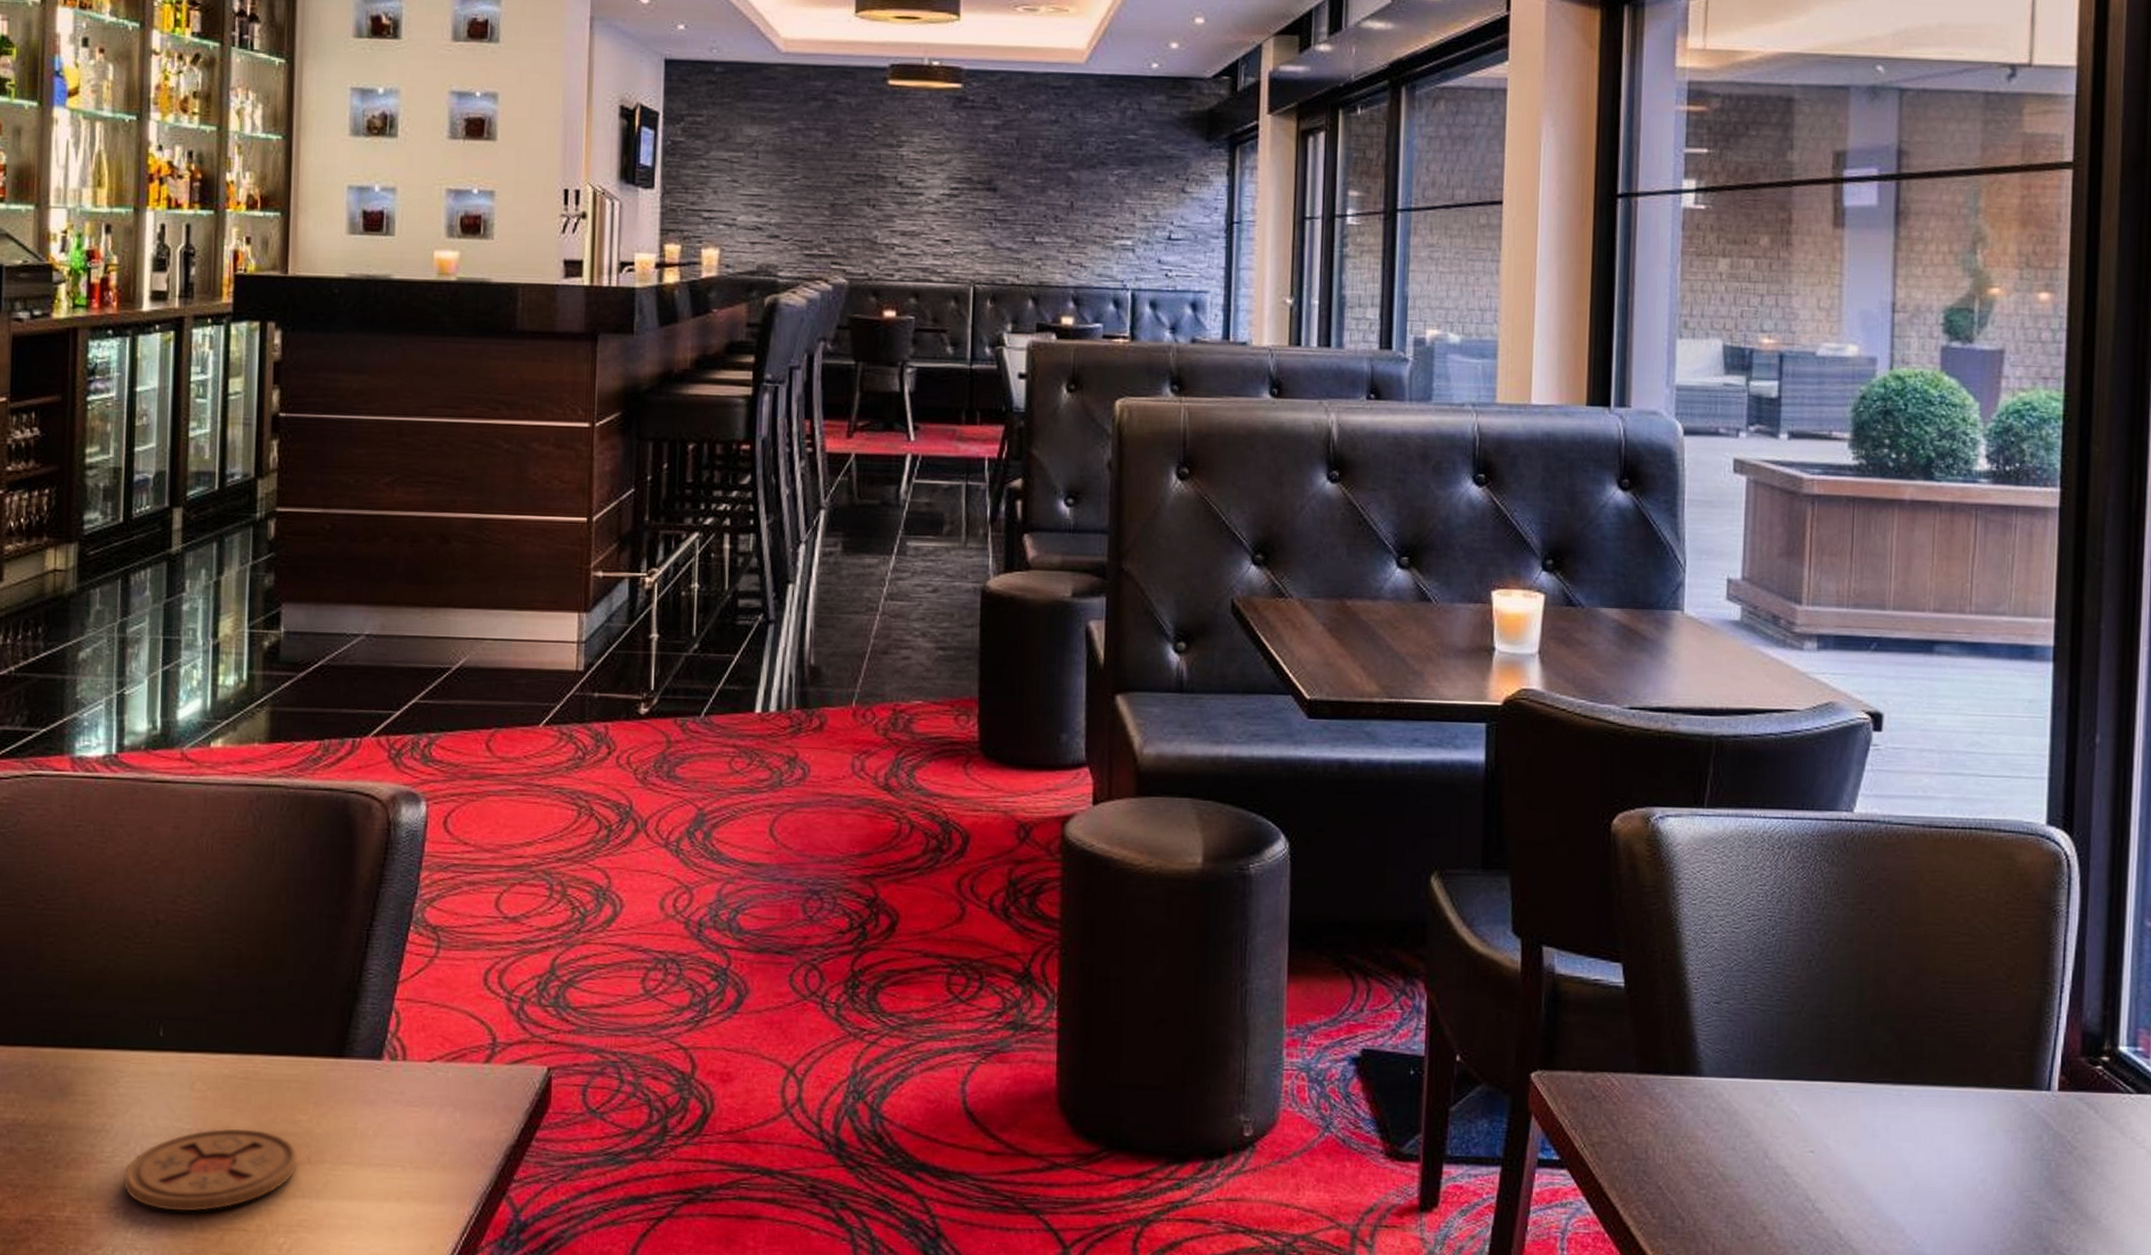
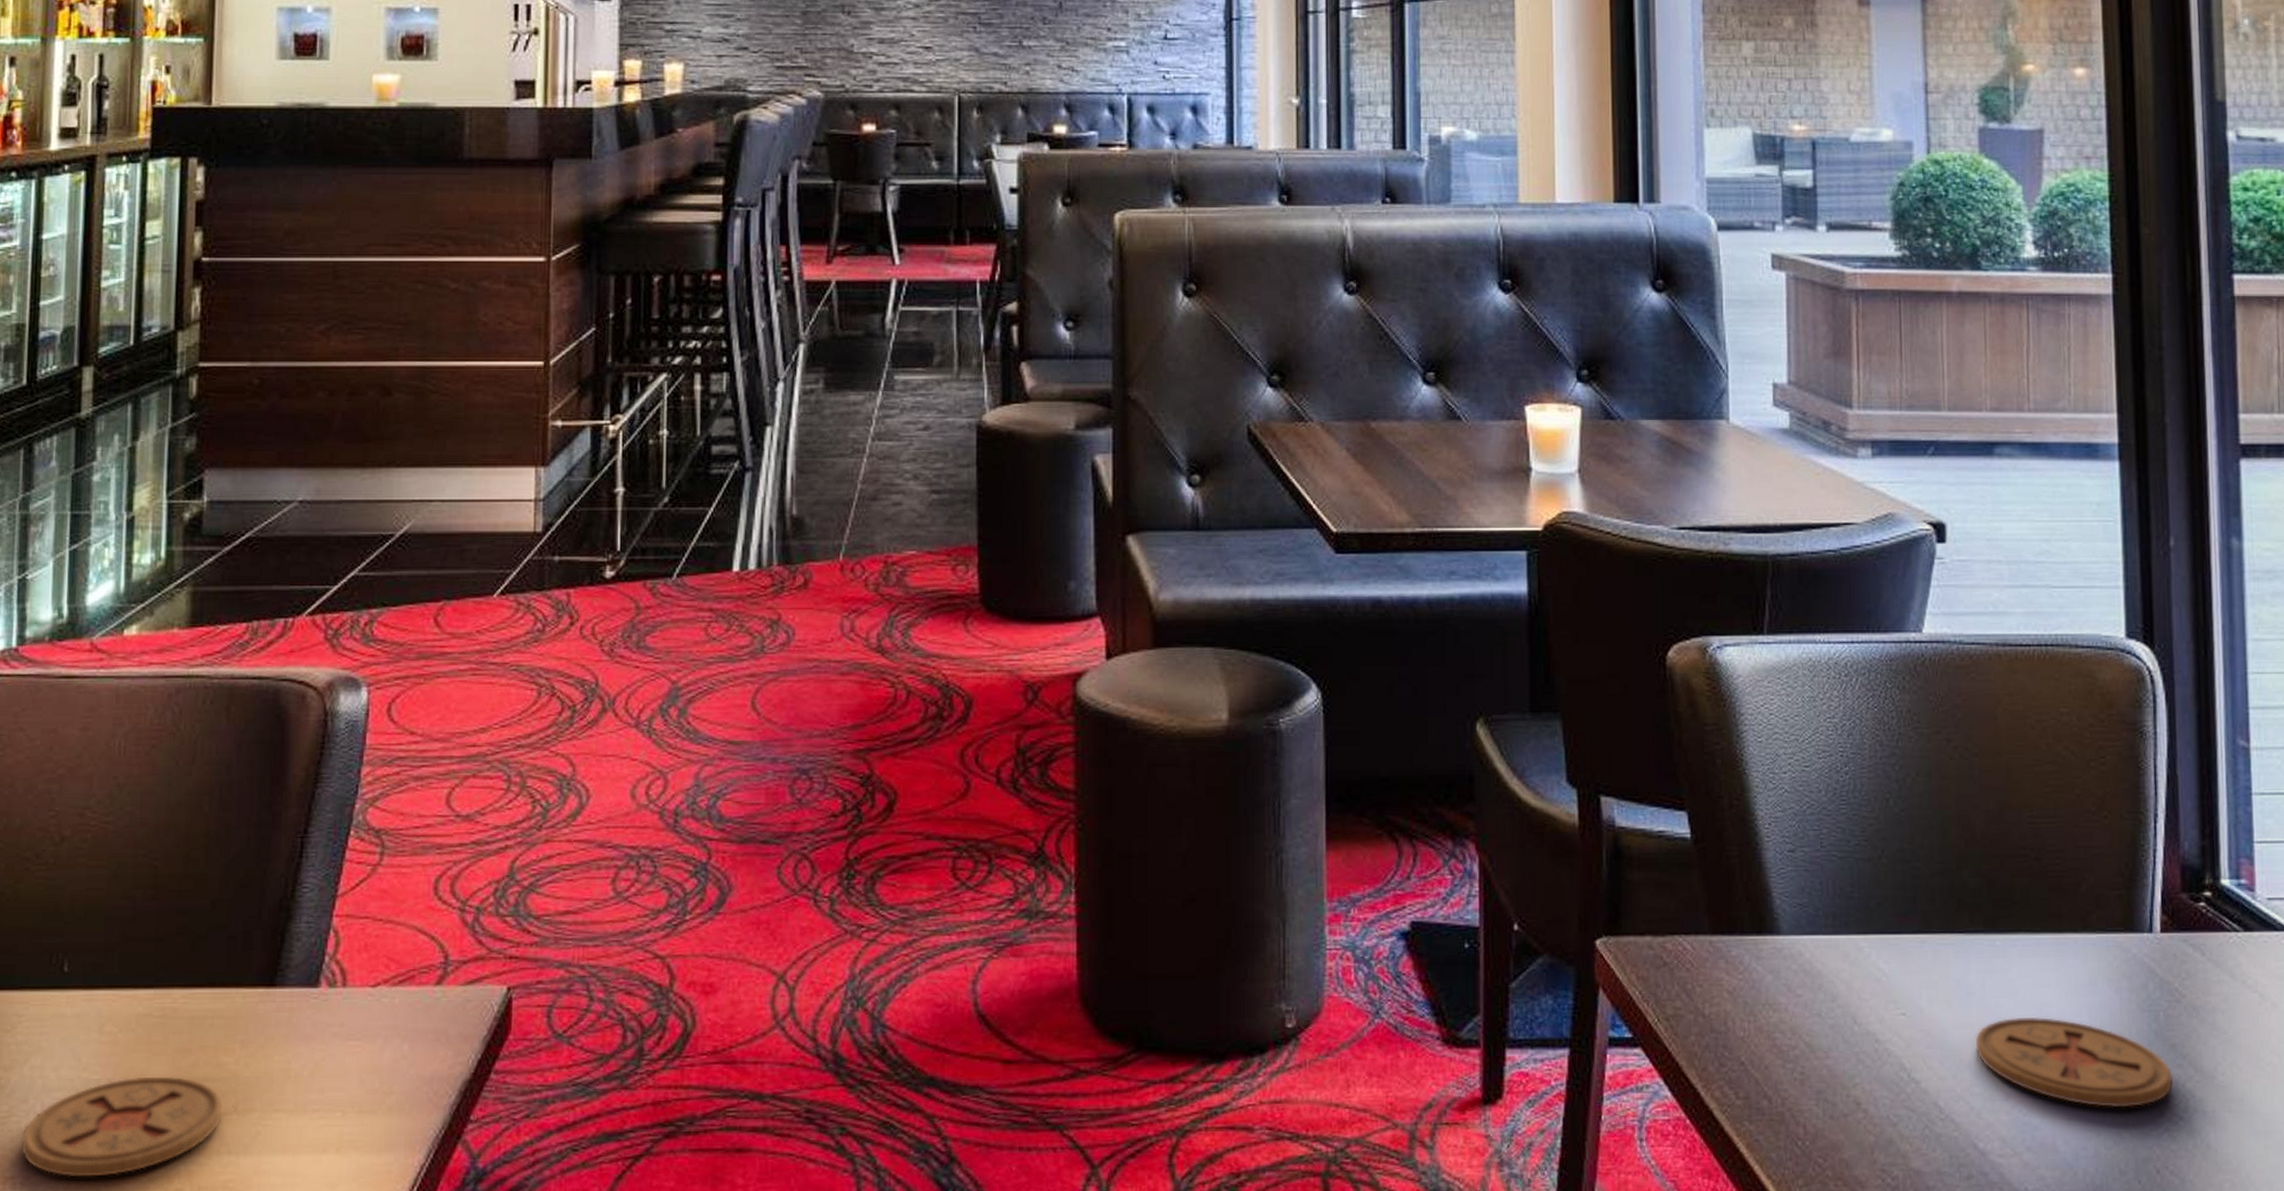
coaster: none [1876,1160,2059,1244] -> present [1975,1016,2173,1108]

